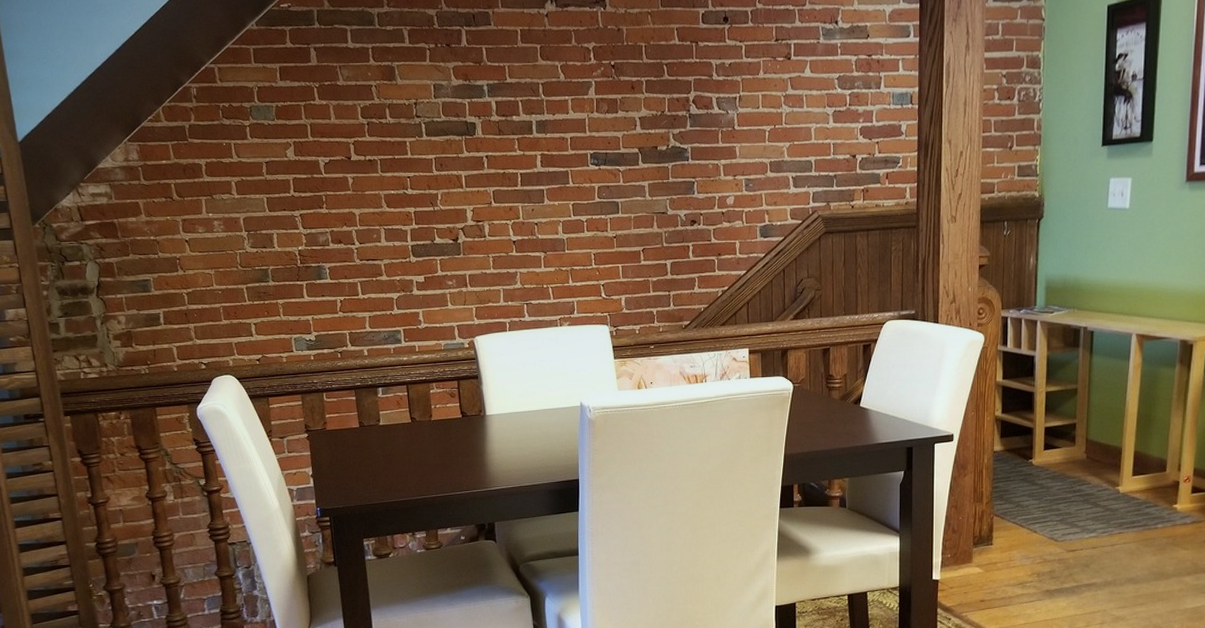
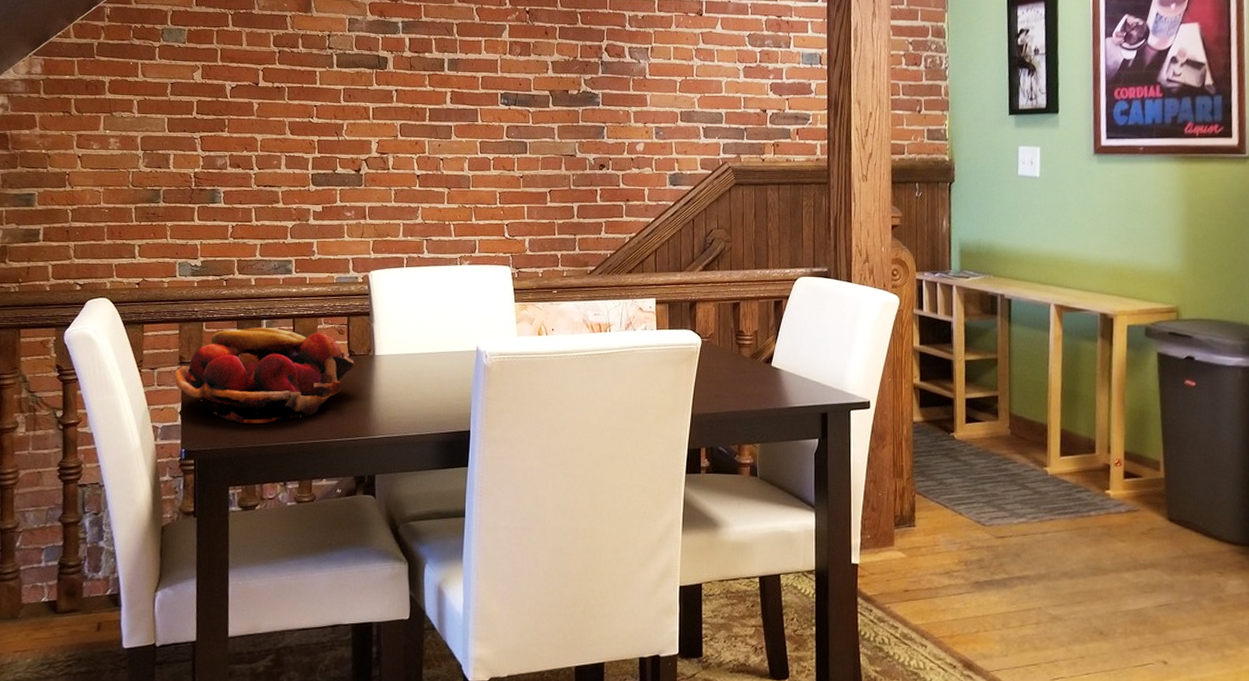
fruit basket: none [302,394,469,482] -> present [174,327,356,424]

